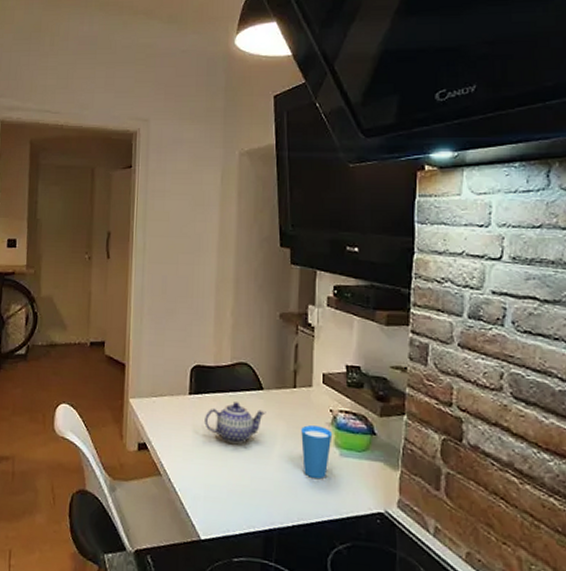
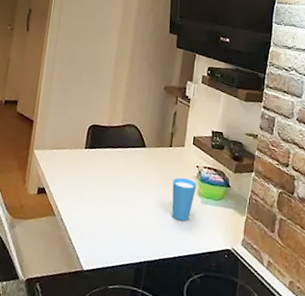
teapot: present [204,402,266,445] -> none [95,156,147,192]

